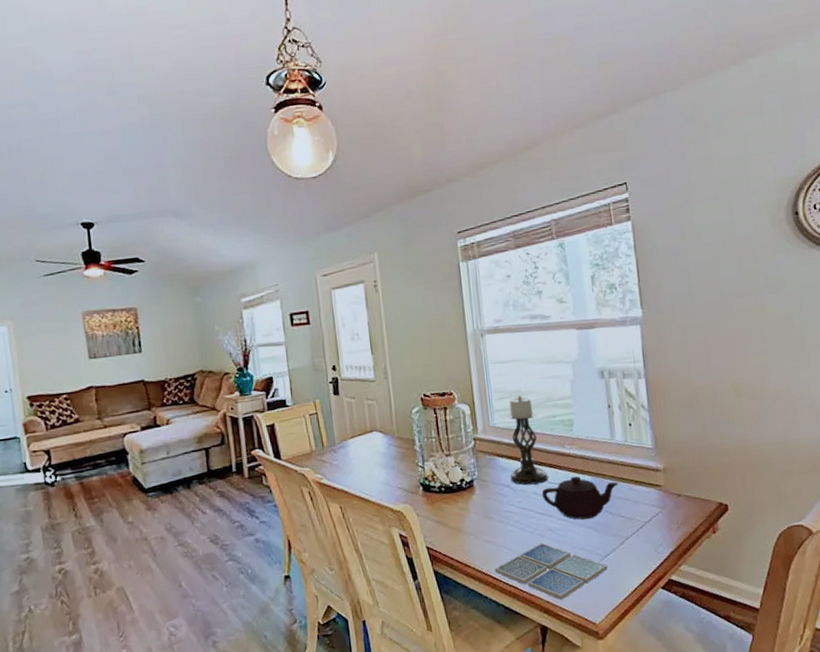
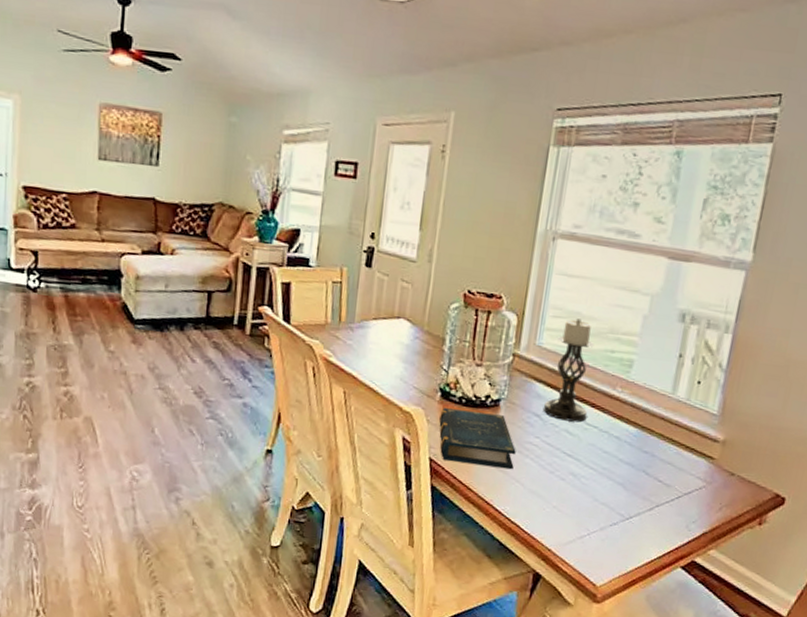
book: none [426,493,499,545] -> present [439,408,516,470]
drink coaster: present [494,542,608,600] -> none [498,485,627,552]
teapot: present [541,476,618,520] -> none [574,423,666,474]

